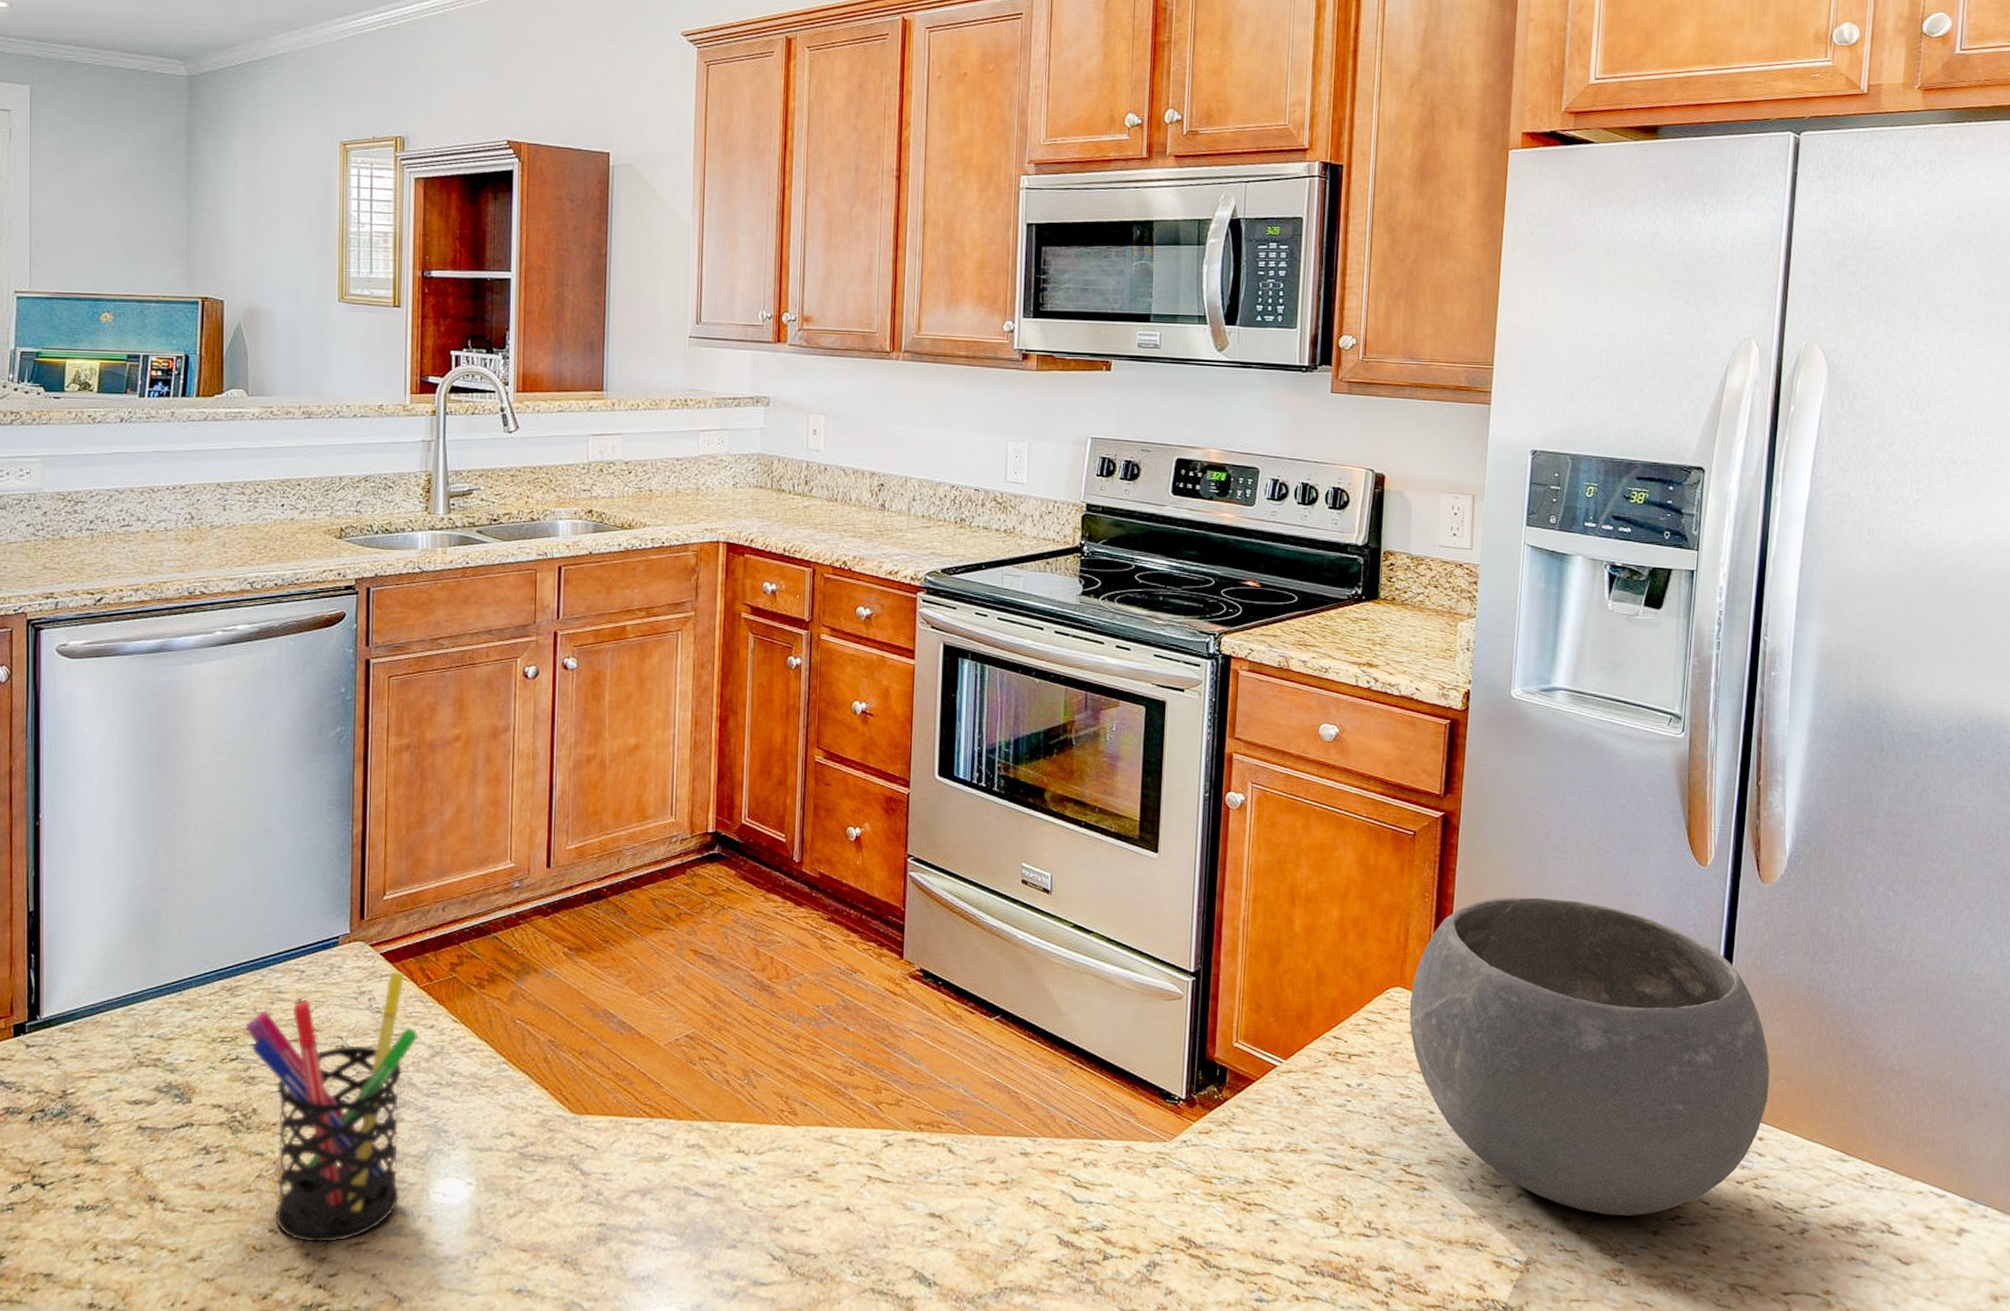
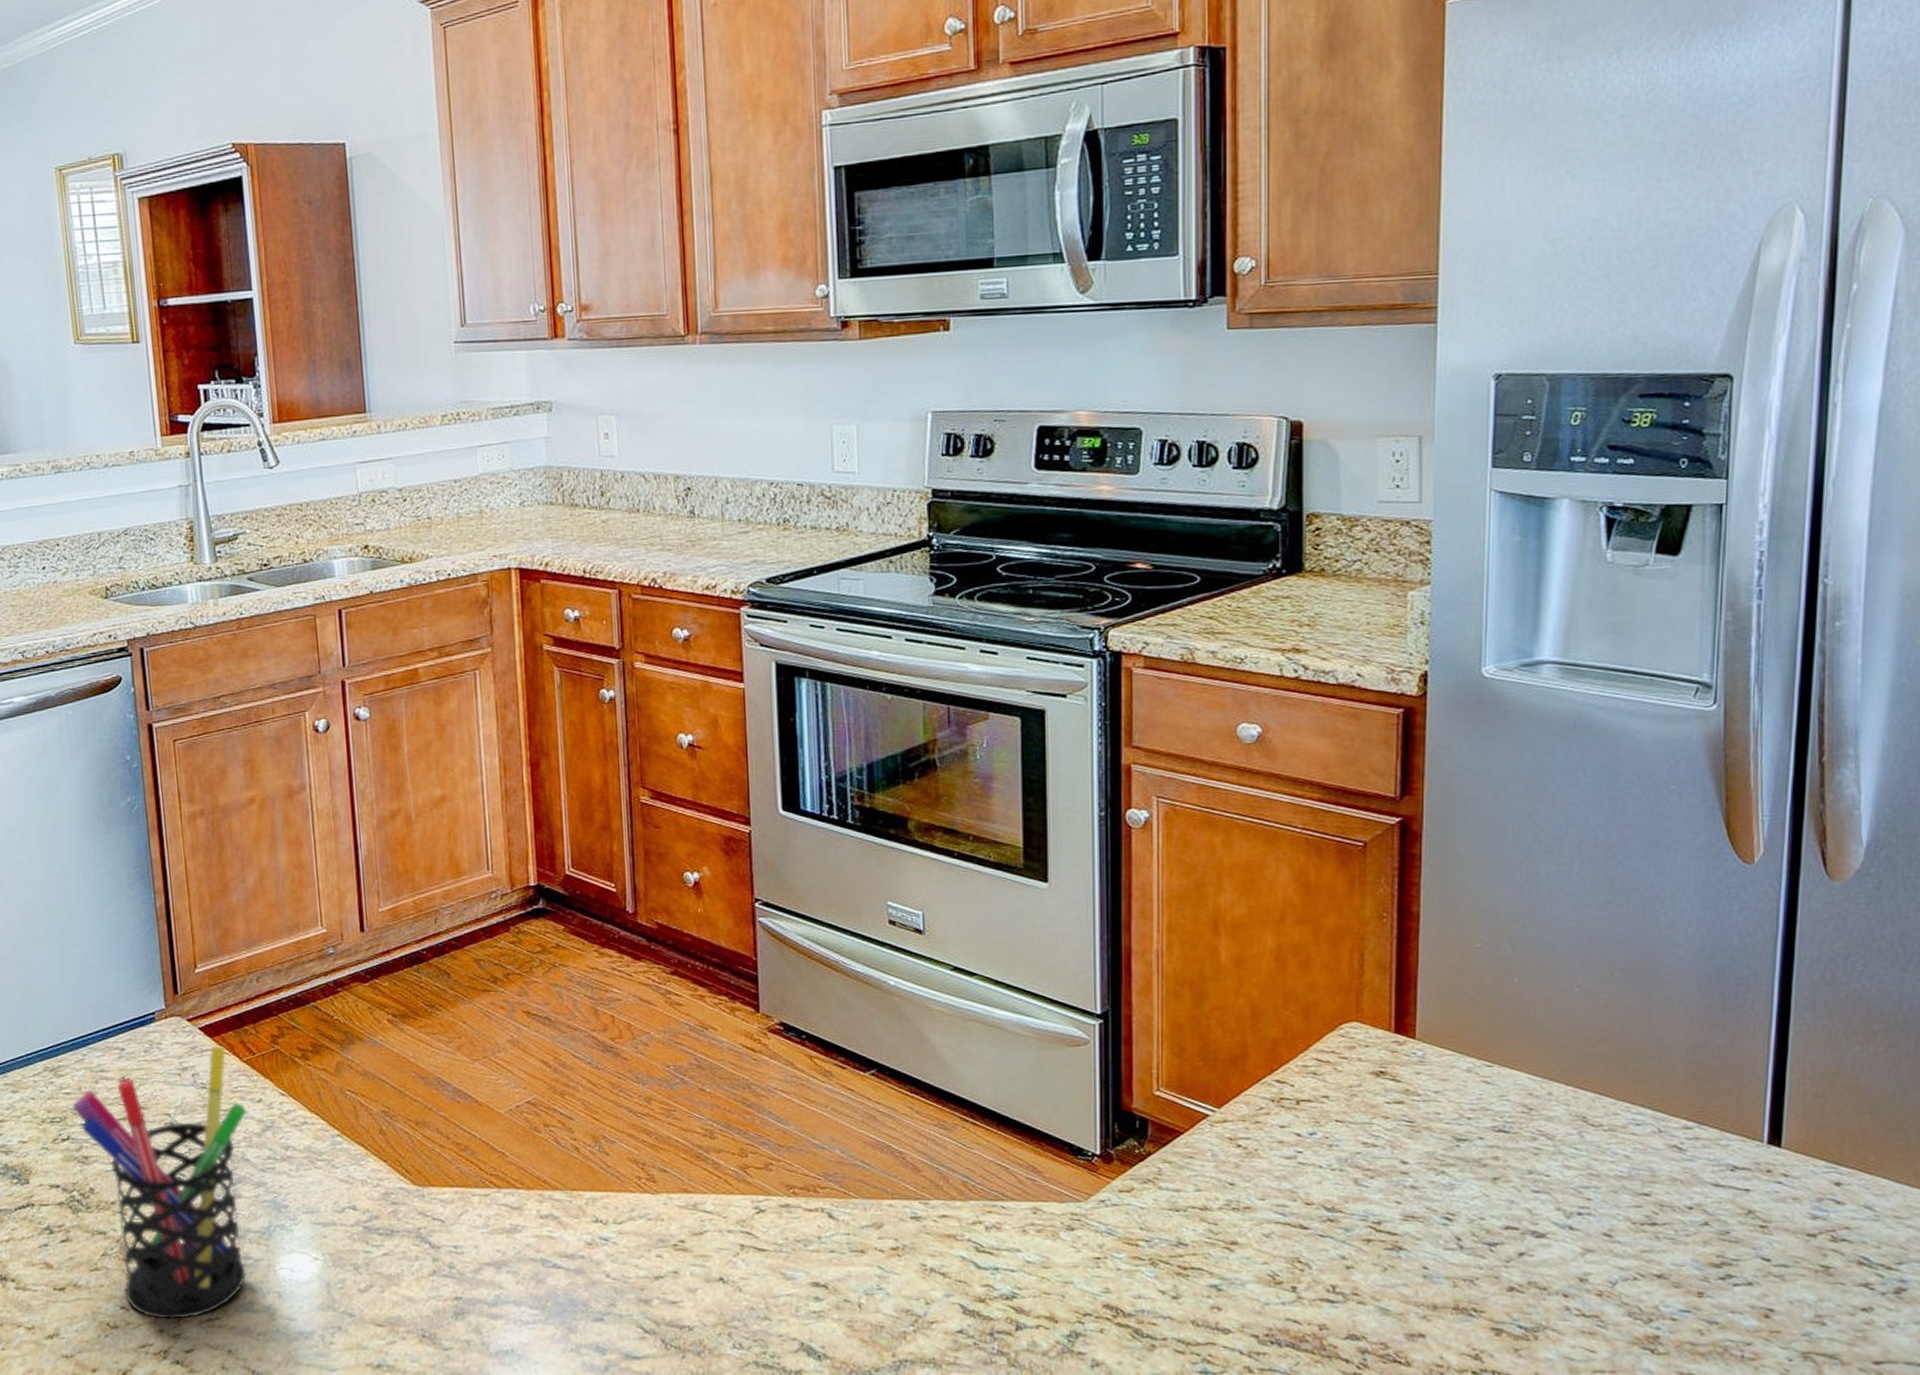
bowl: present [1409,897,1770,1217] -> none [1369,911,1849,1276]

